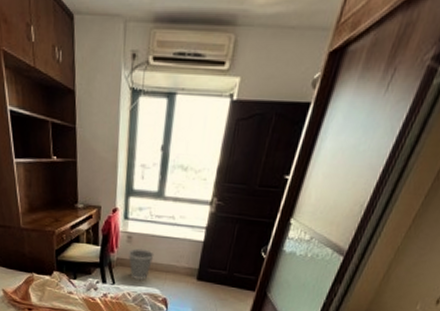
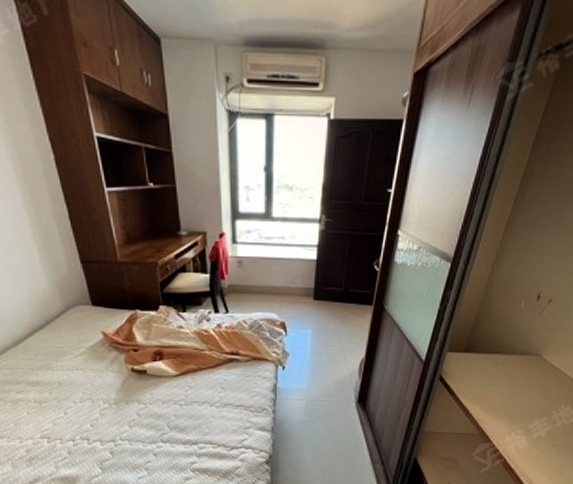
wastebasket: present [128,248,154,280] -> none [239,273,268,305]

